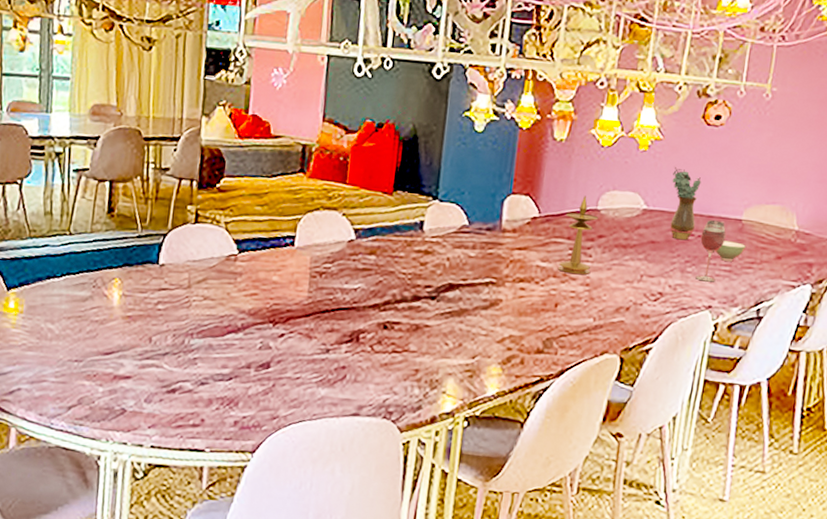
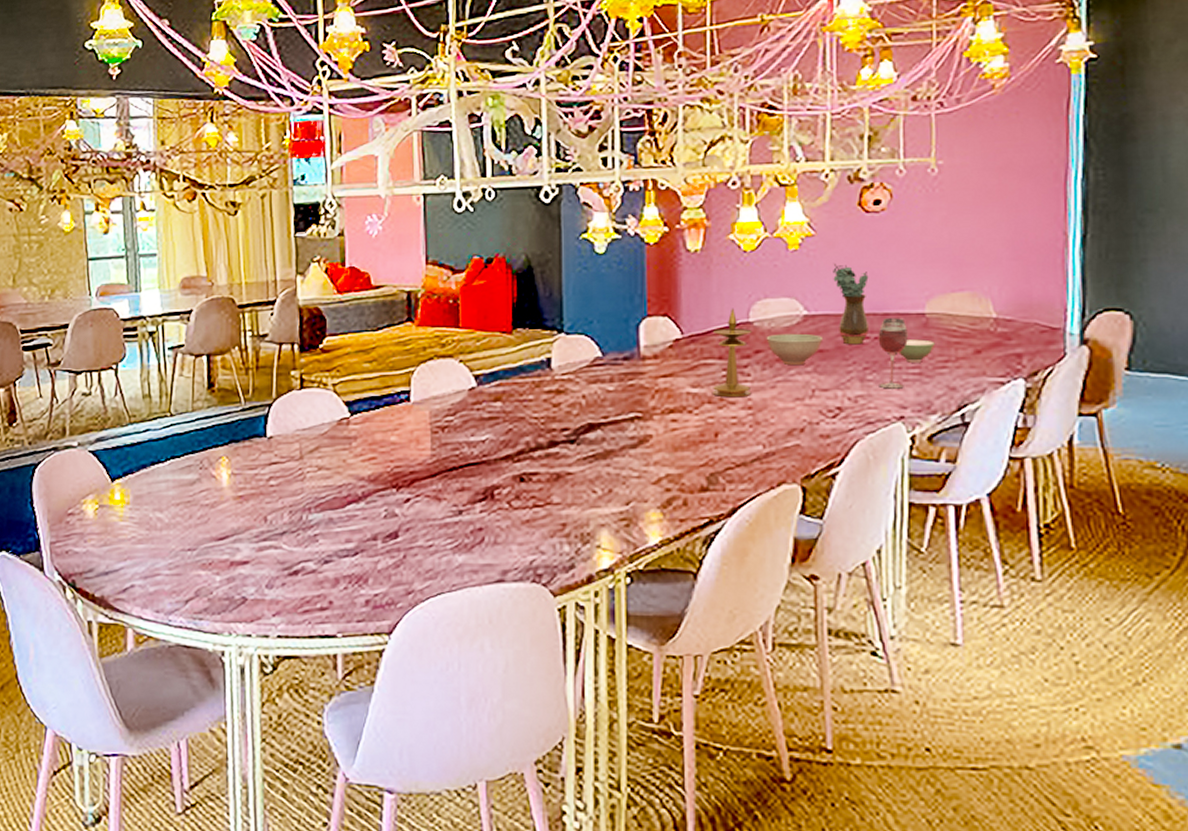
bowl: none [609,223,657,253] -> present [766,333,824,366]

